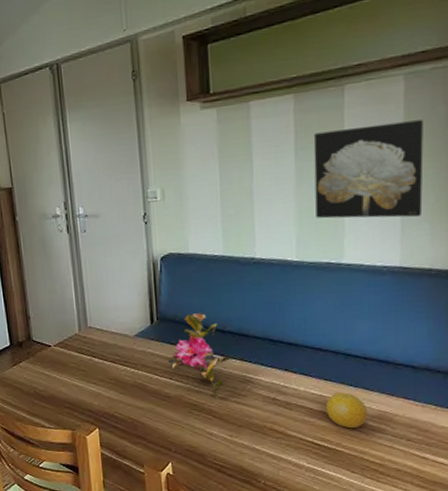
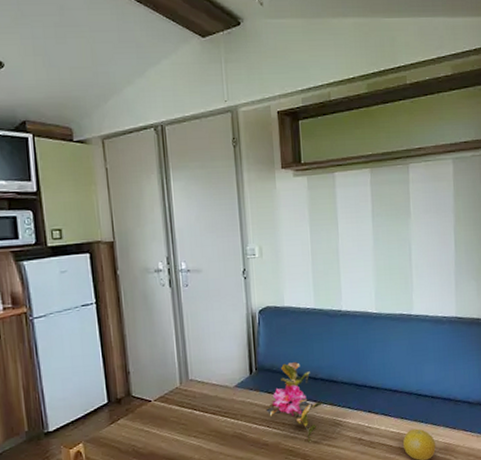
wall art: present [313,120,424,219] -> none [387,196,470,276]

